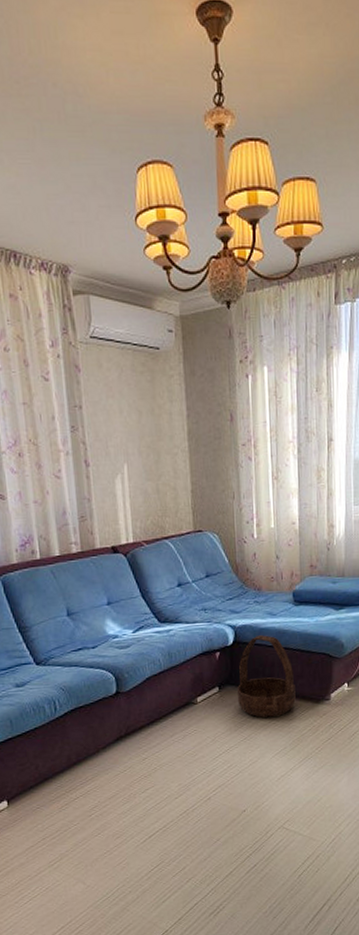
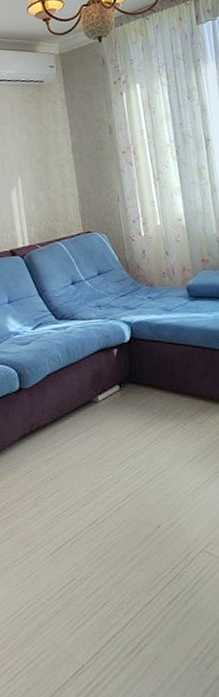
basket: present [238,635,296,718] -> none [138,331,203,421]

